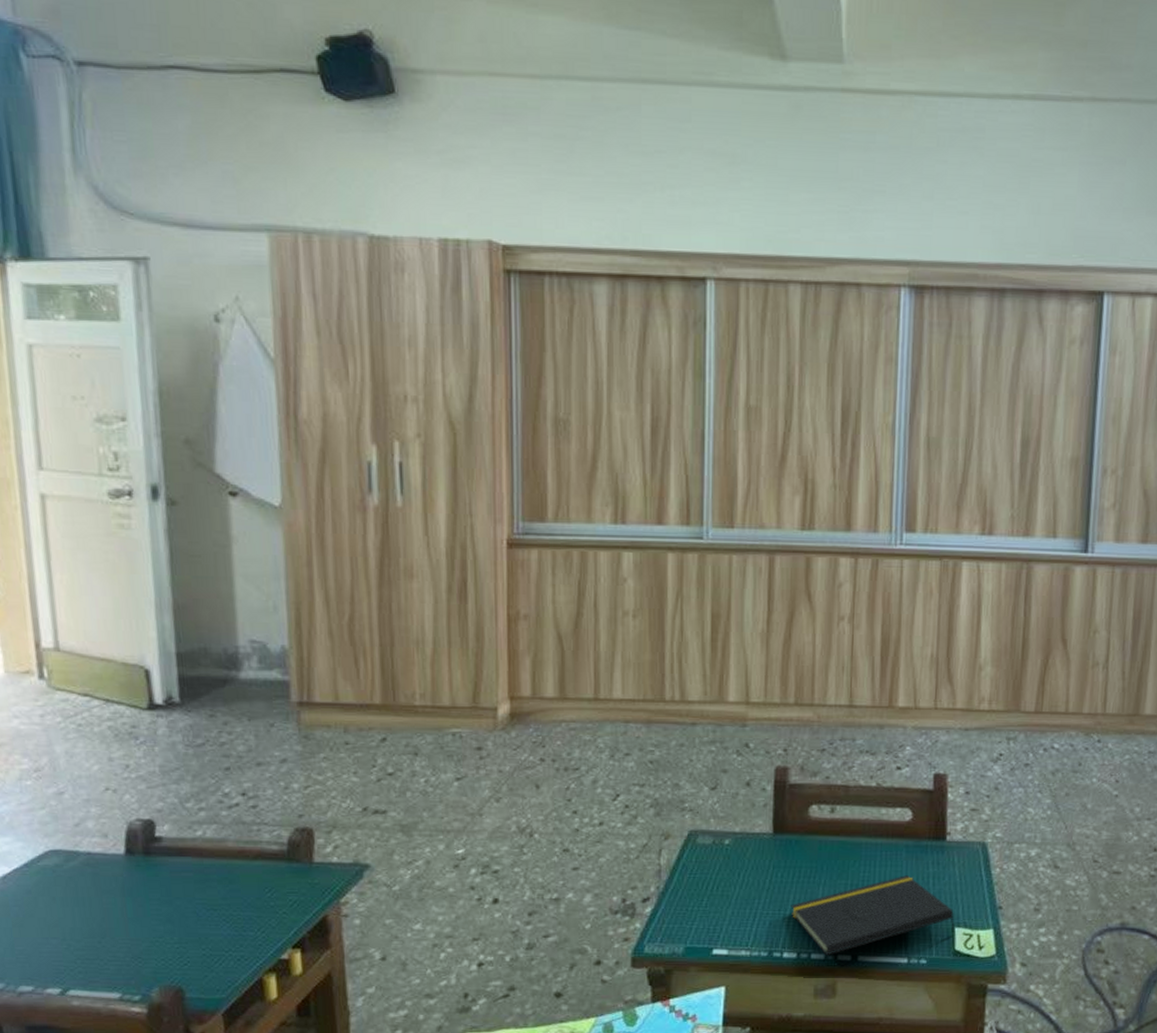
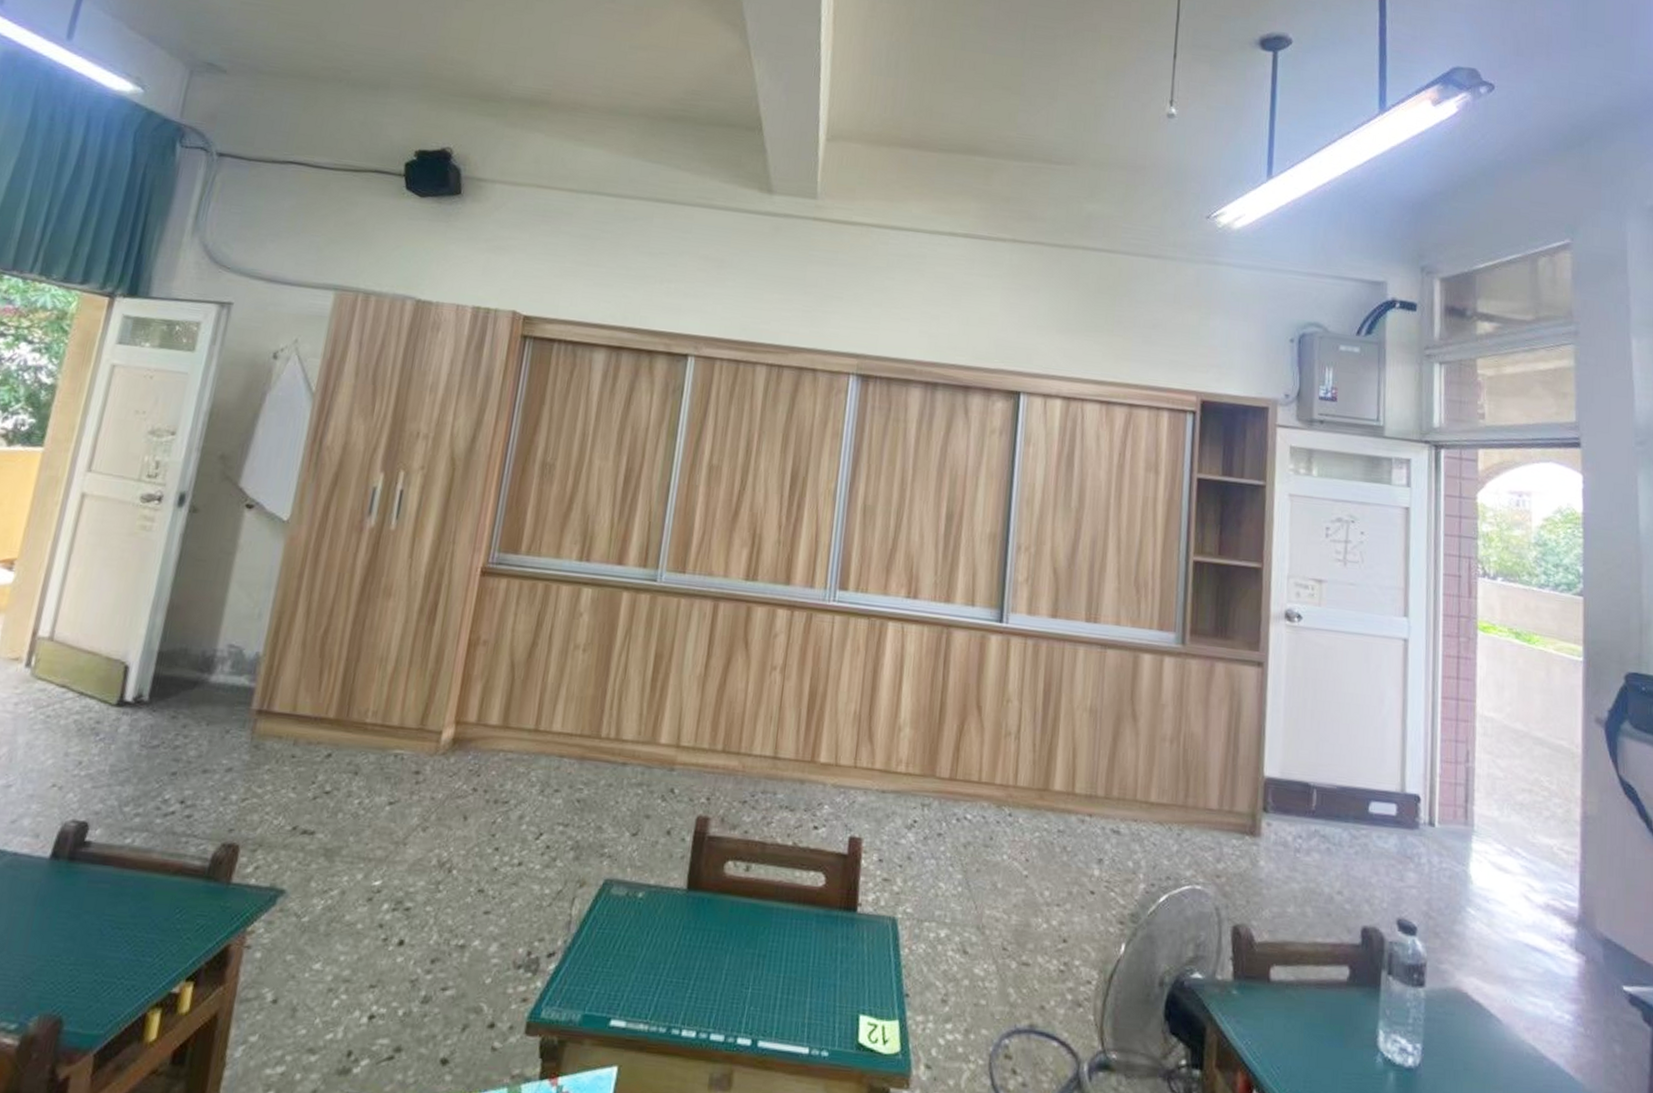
notepad: present [790,875,955,956] -> none [694,948,860,1038]

